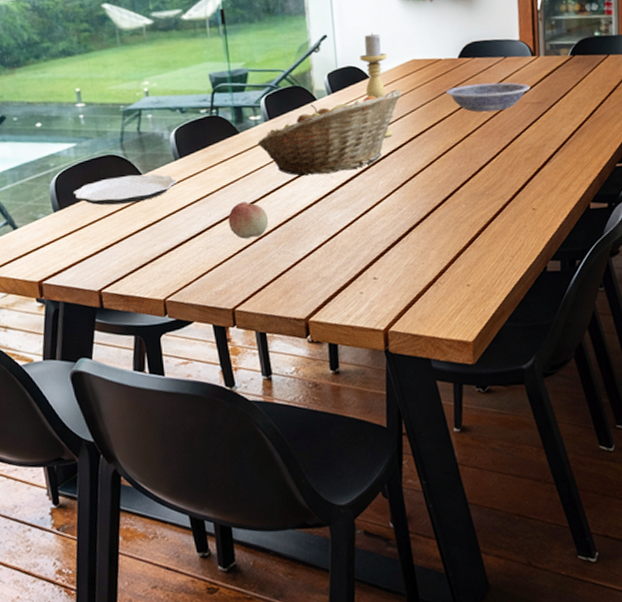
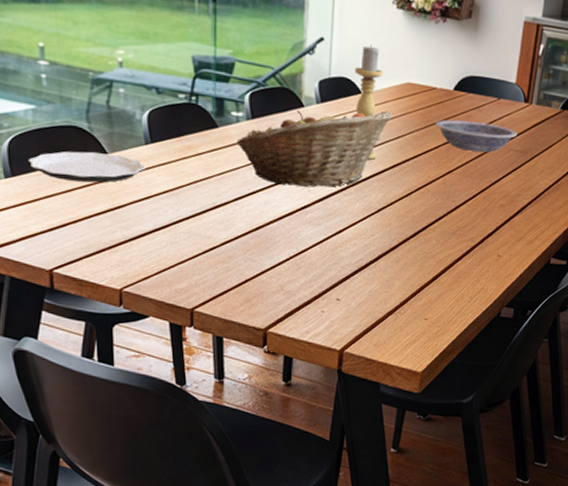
fruit: present [228,201,269,239] -> none [196,201,239,241]

